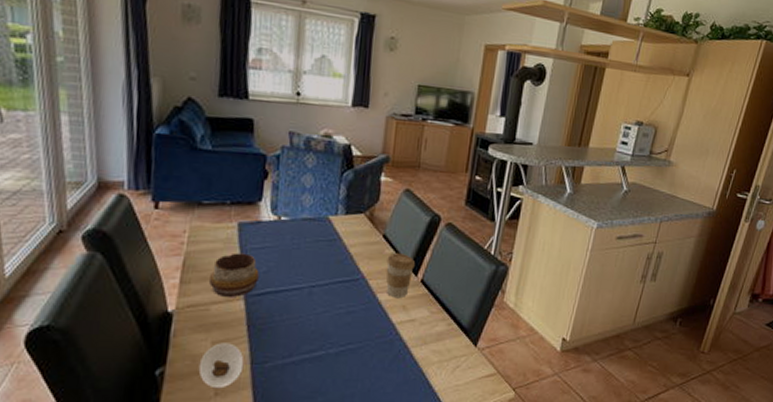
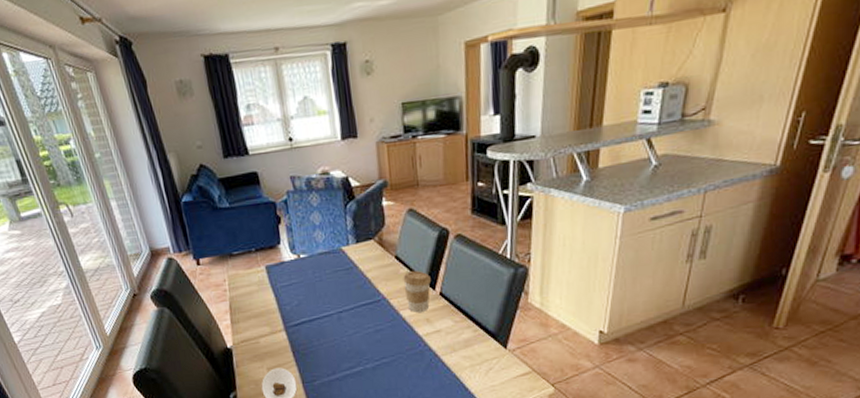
decorative bowl: present [209,252,259,298] -> none [253,291,293,331]

